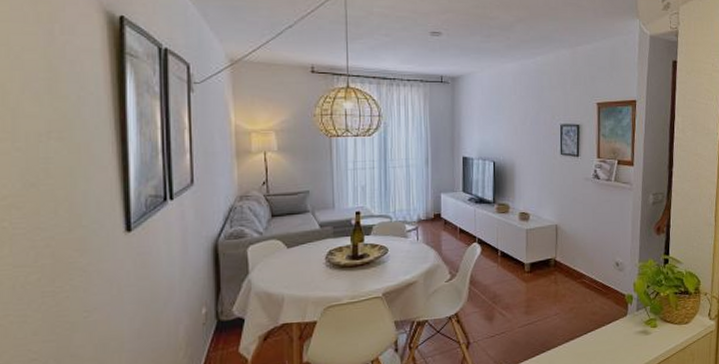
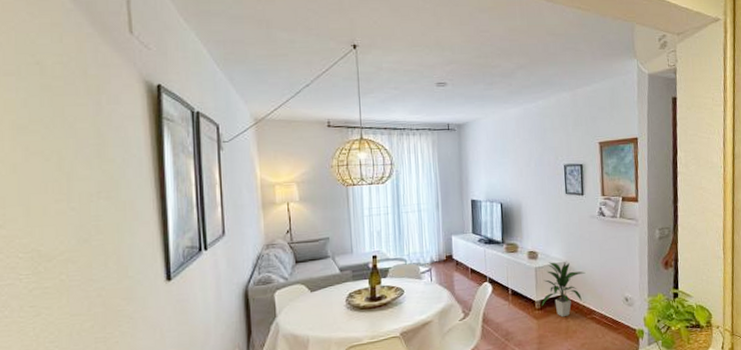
indoor plant: none [531,223,578,281] -> present [541,261,586,318]

